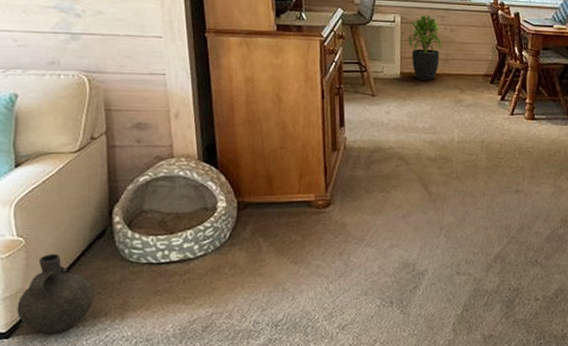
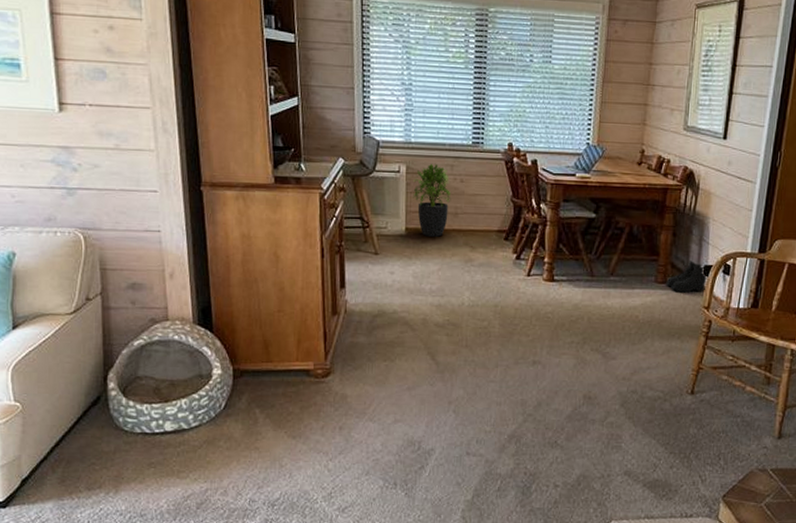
ceramic jug: present [17,254,94,334] -> none [14,421,89,505]

